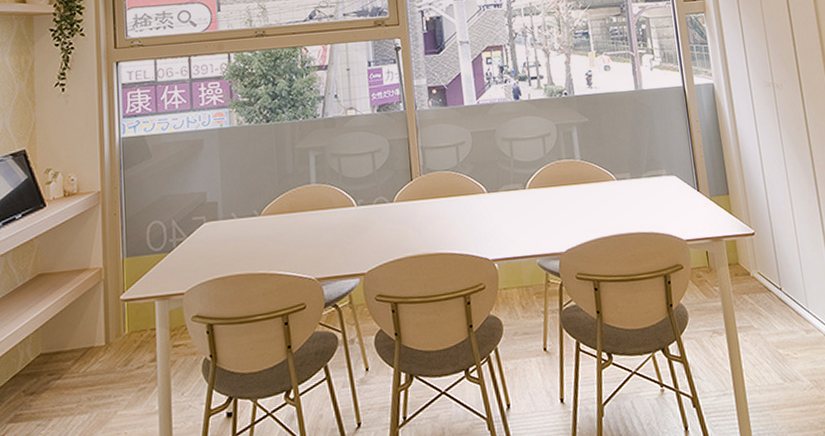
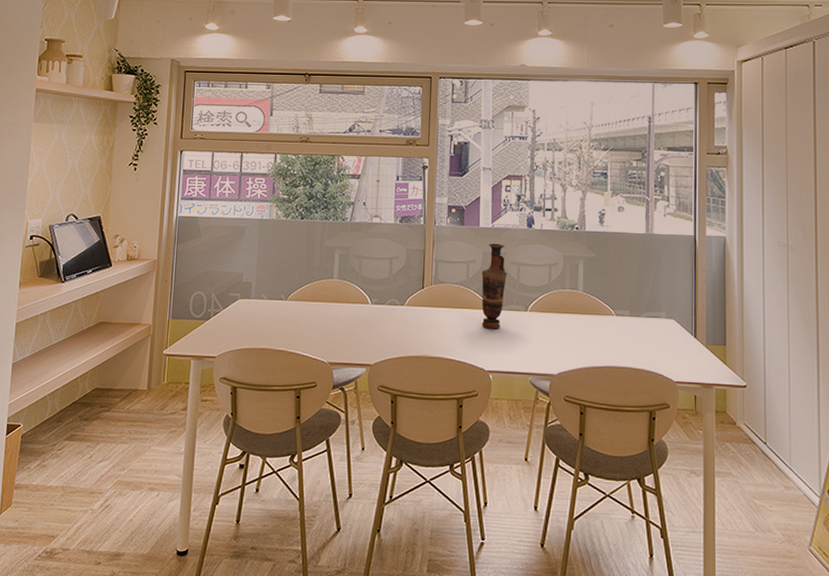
vase: none [472,120,500,214] -> present [481,243,508,329]

